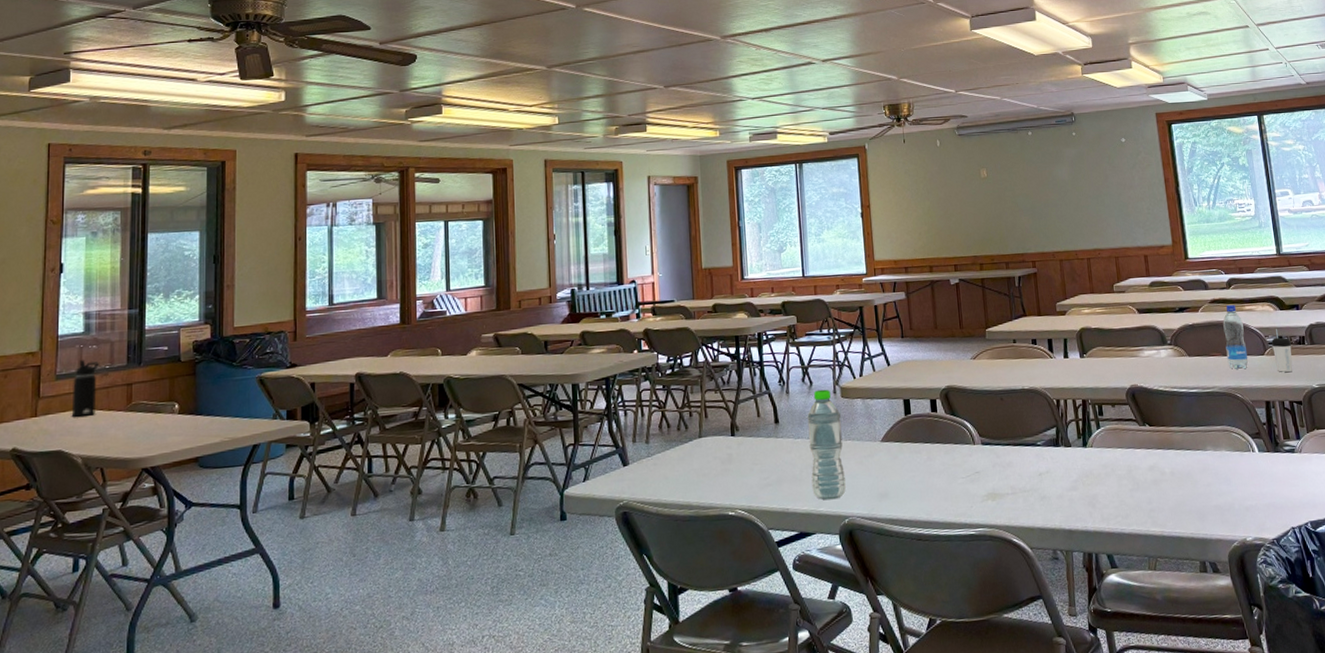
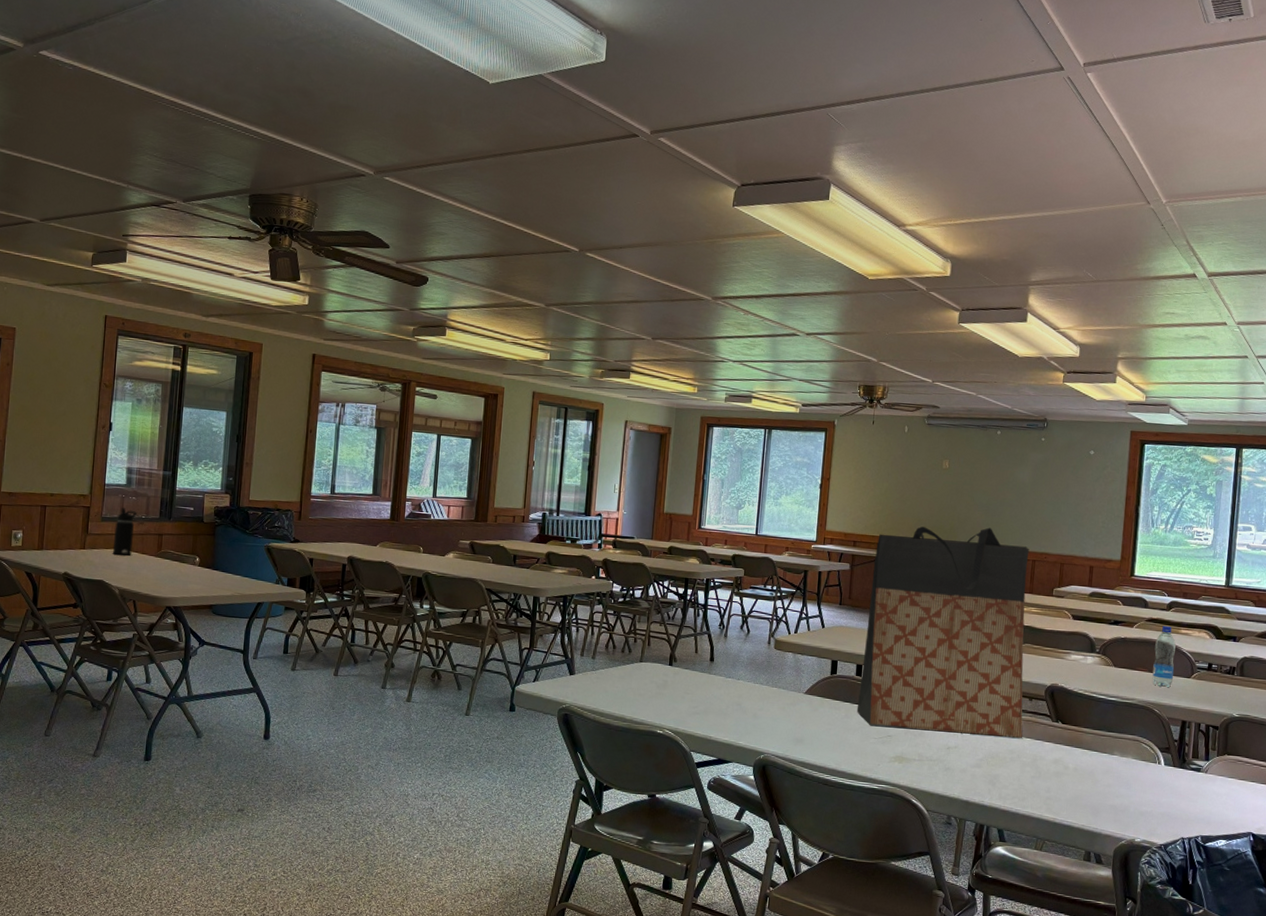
water bottle: present [807,389,846,500] -> none [735,638,771,736]
bag: none [929,231,1113,465] -> present [856,527,1030,738]
beverage cup: present [1271,329,1293,372] -> none [1200,656,1220,698]

